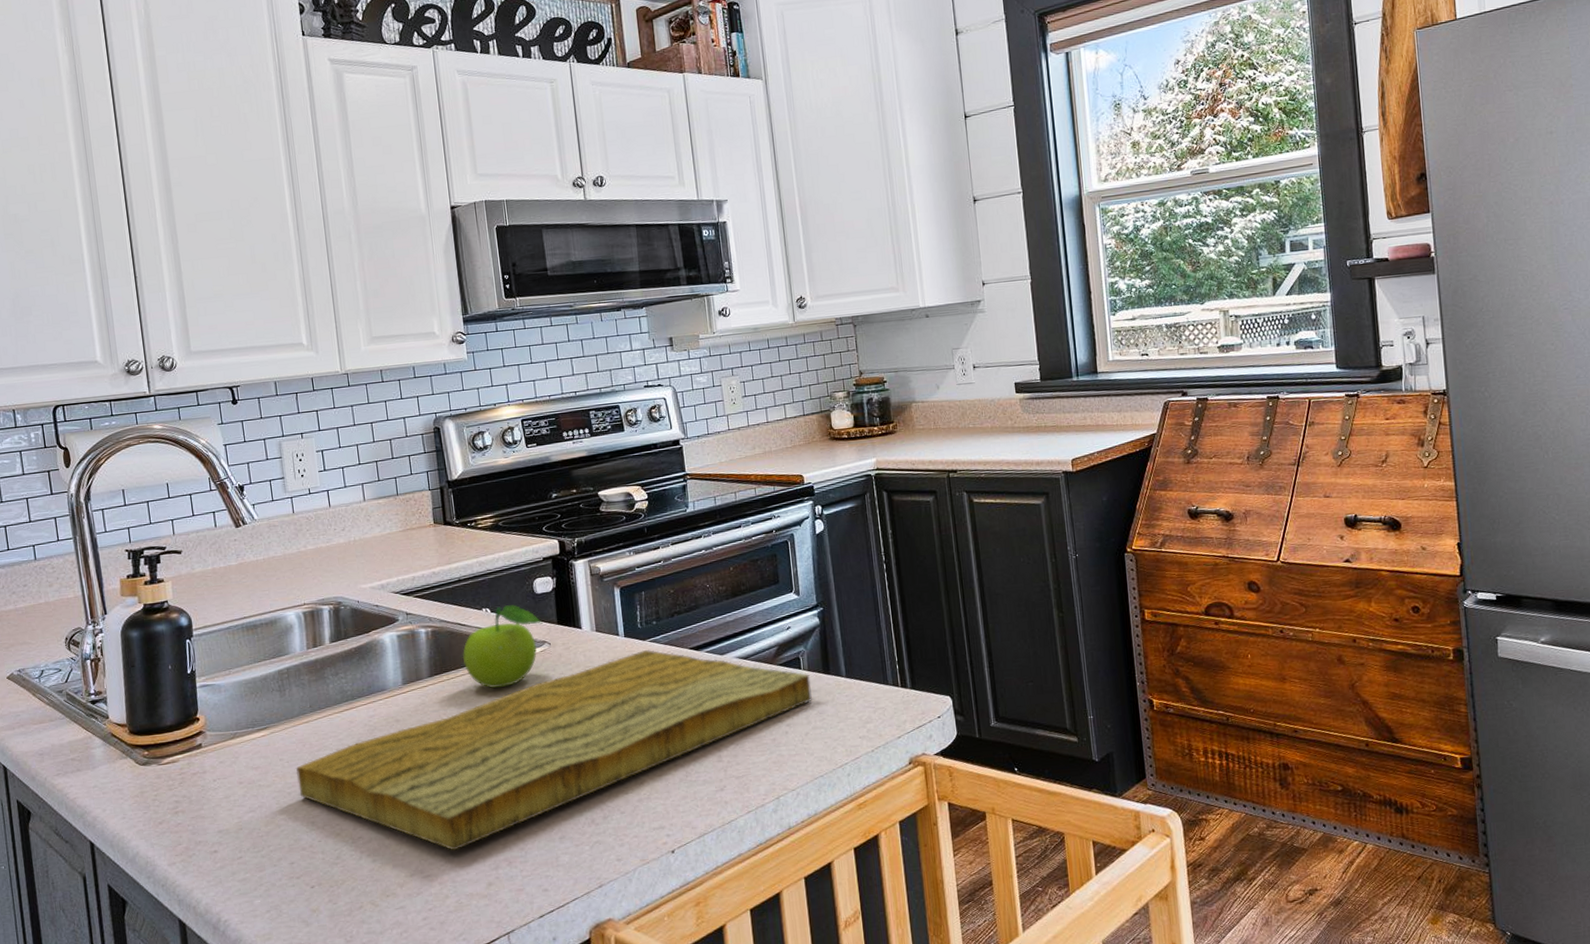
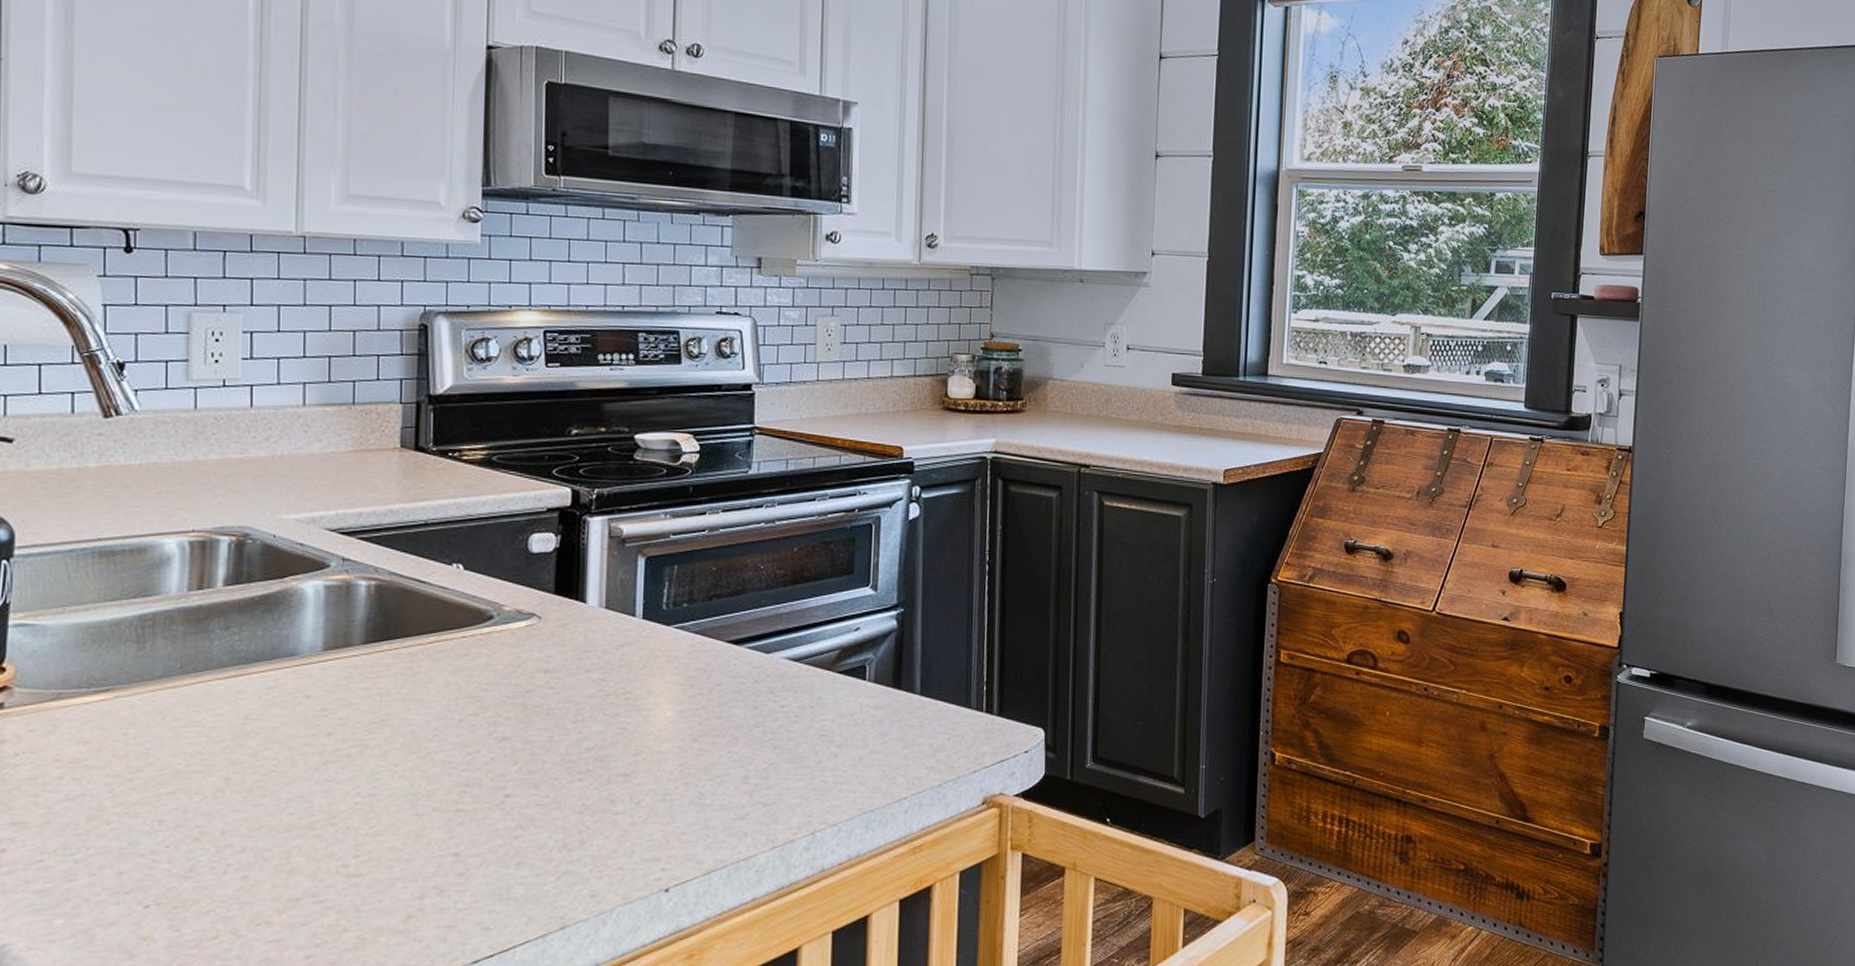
cutting board: present [295,650,812,851] -> none [145,638,875,871]
fruit: present [462,605,543,689] -> none [414,563,534,667]

